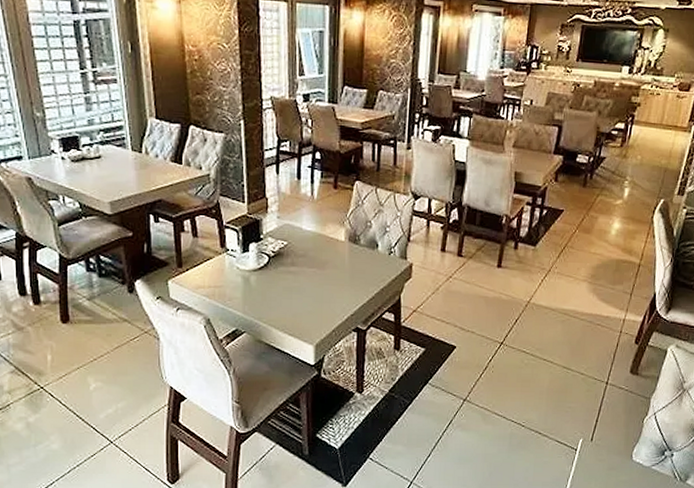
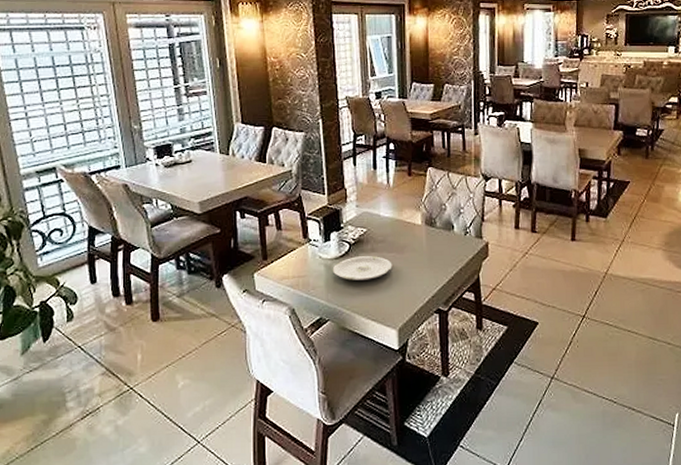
plate: none [251,269,312,294] -> present [333,256,392,281]

